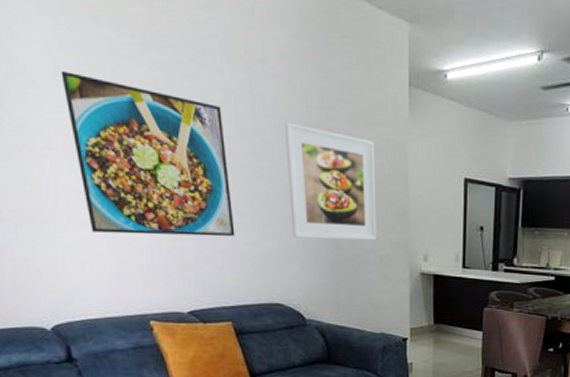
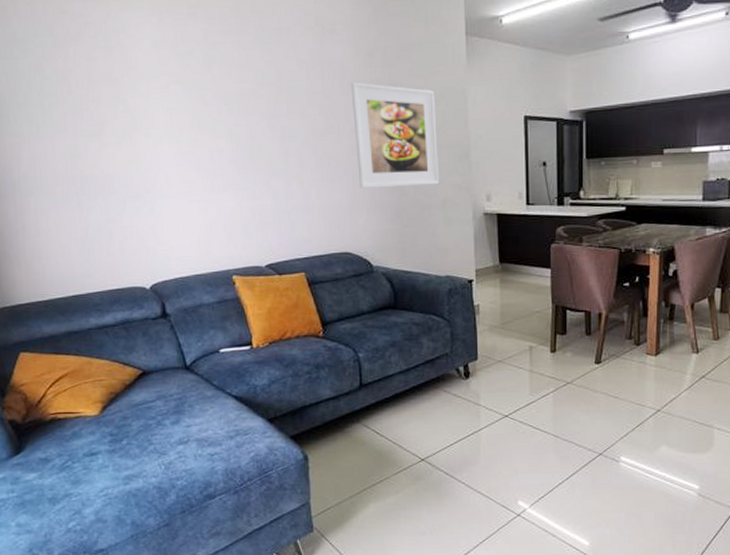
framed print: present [61,70,235,237] -> none [164,61,307,198]

